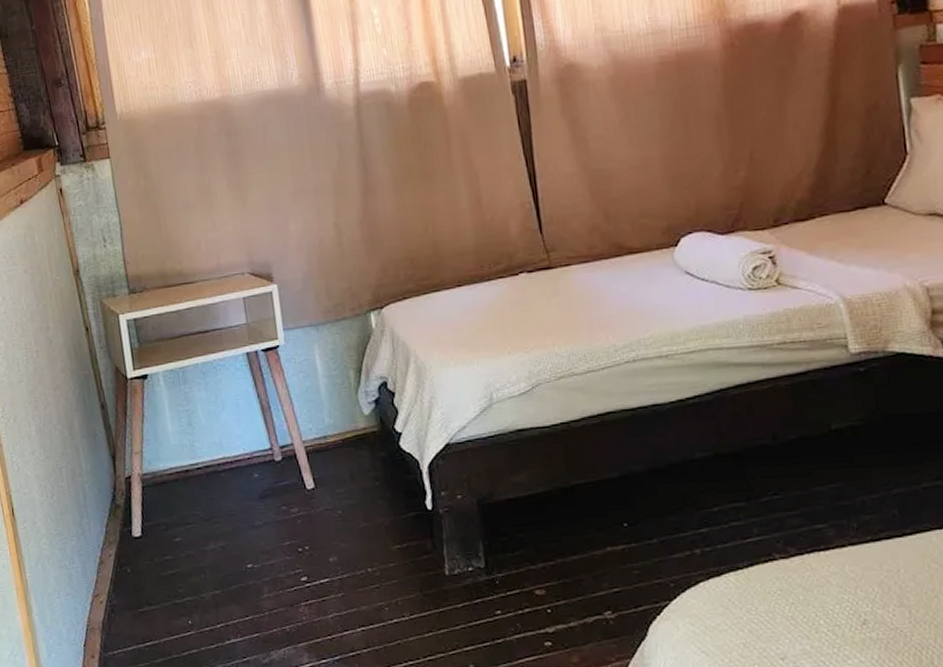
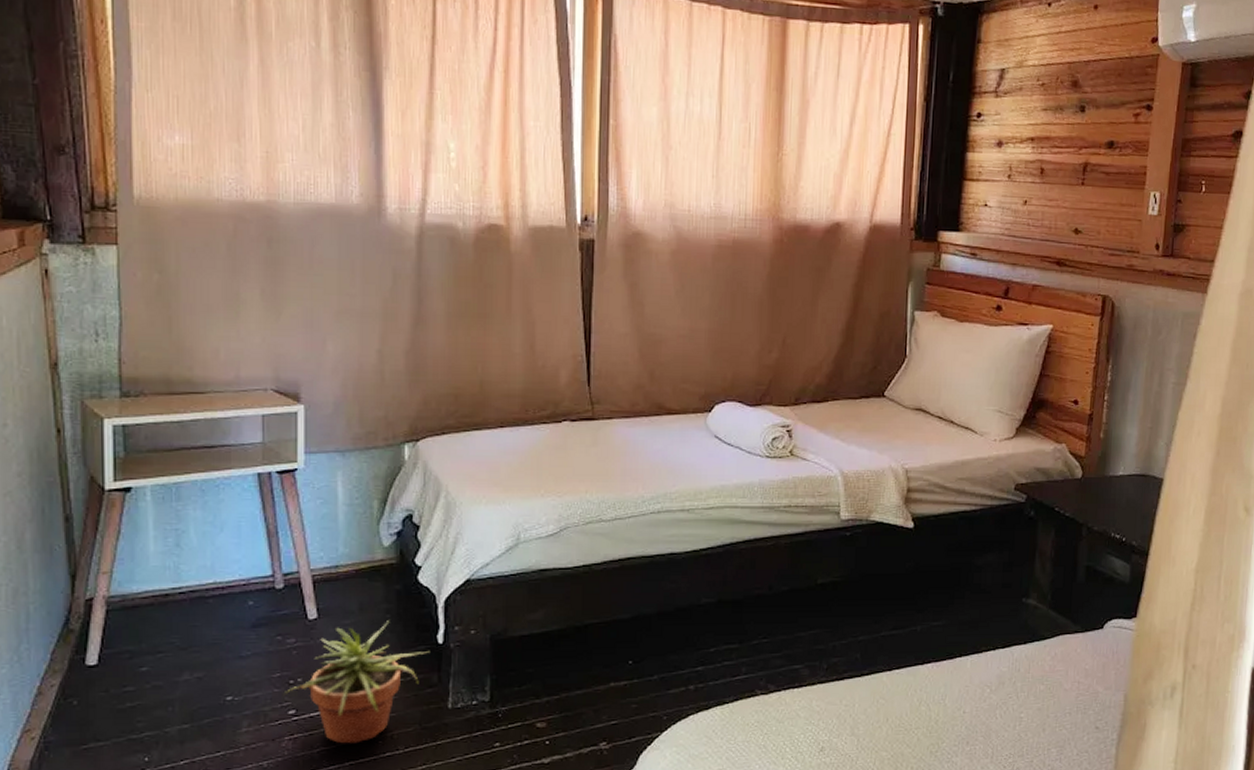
potted plant: none [294,488,421,610] -> present [283,620,430,744]

